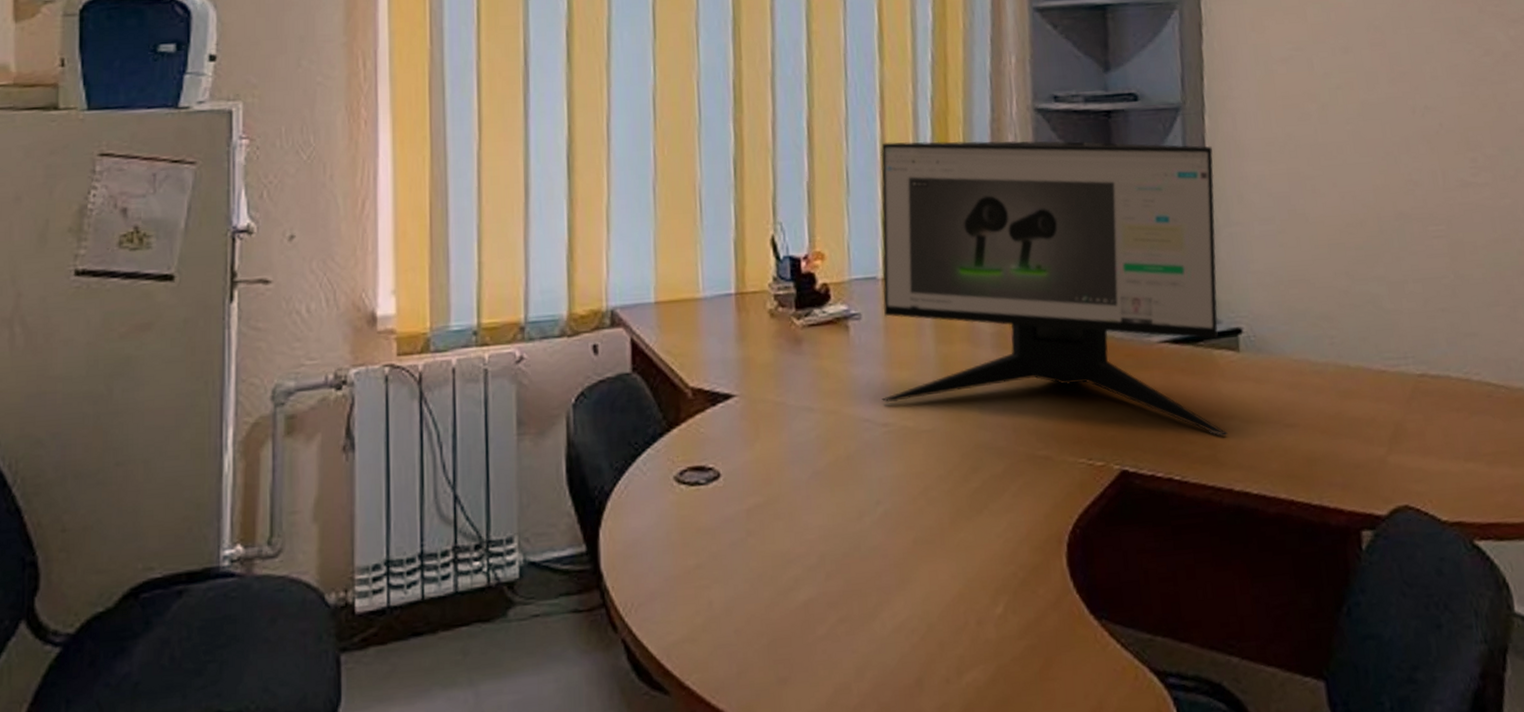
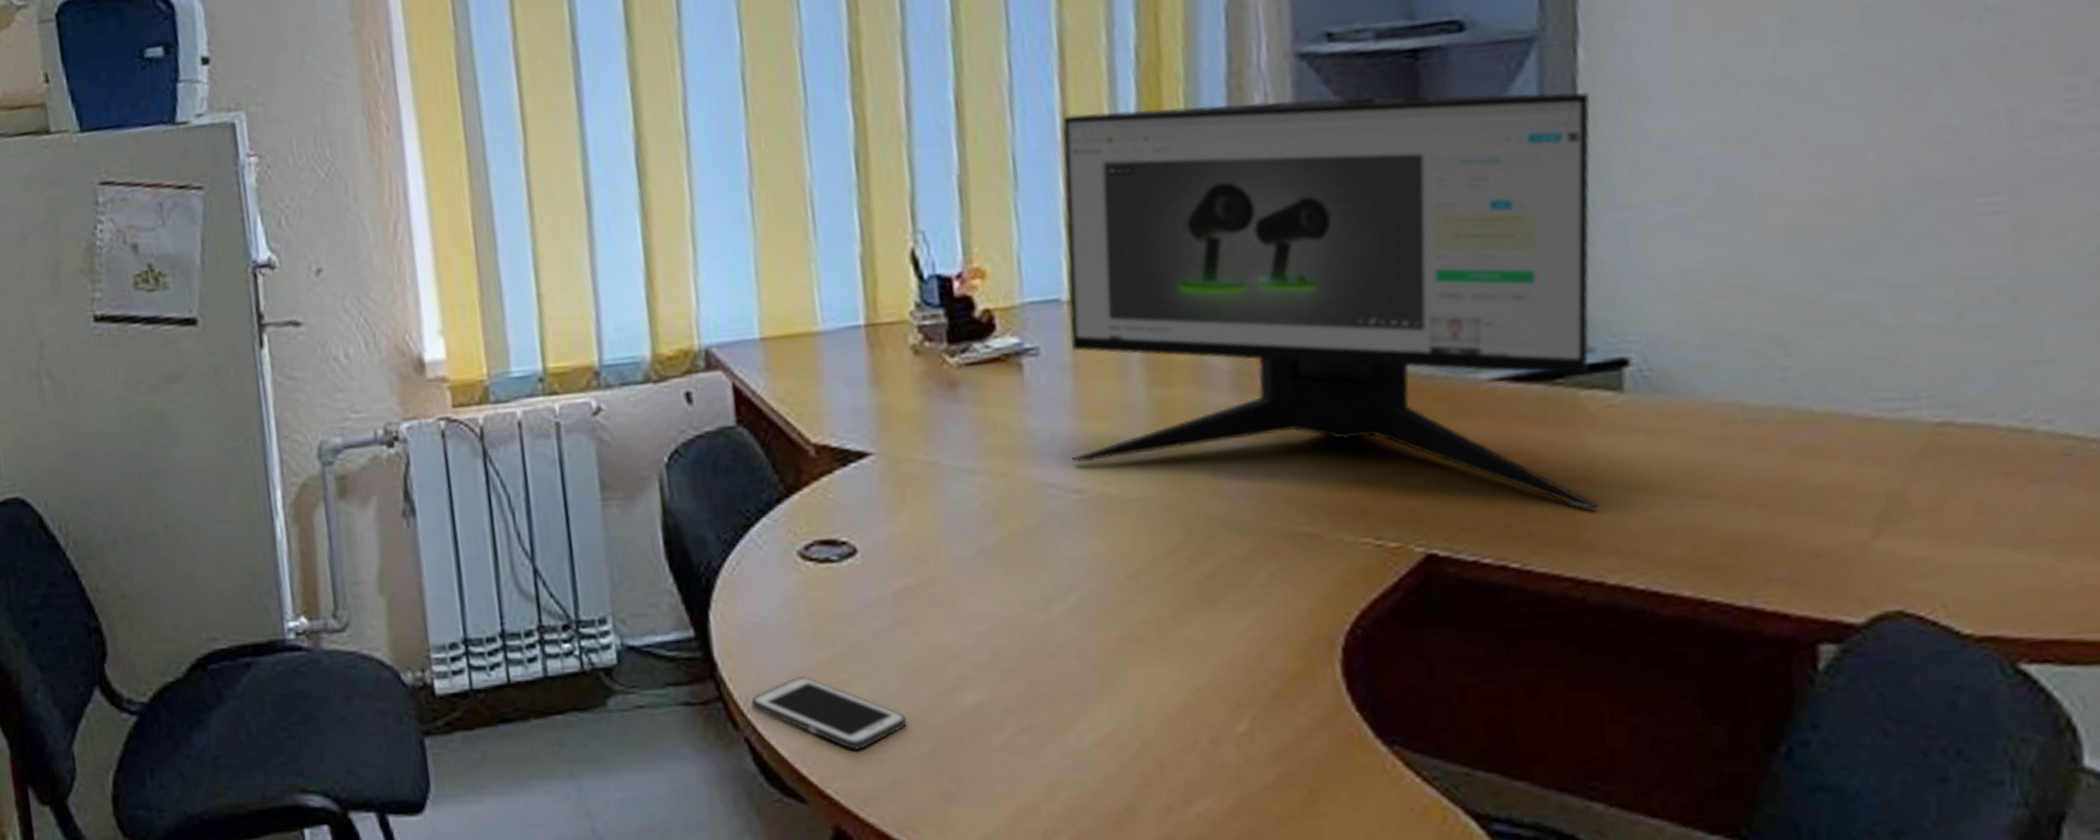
cell phone: none [629,582,752,645] -> present [751,675,906,750]

